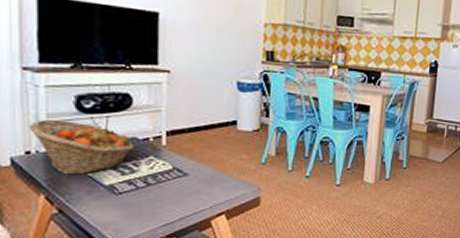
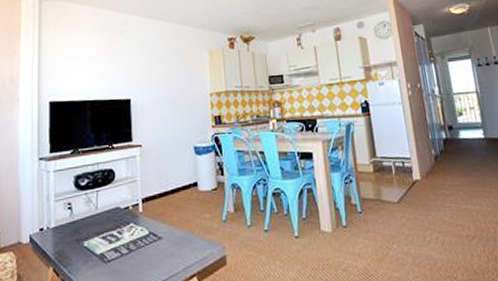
fruit basket: present [30,120,135,175] -> none [43,198,118,247]

